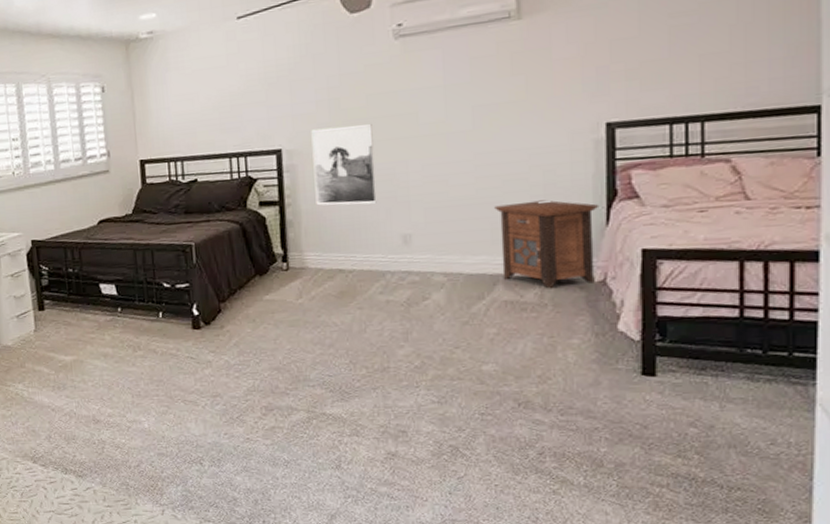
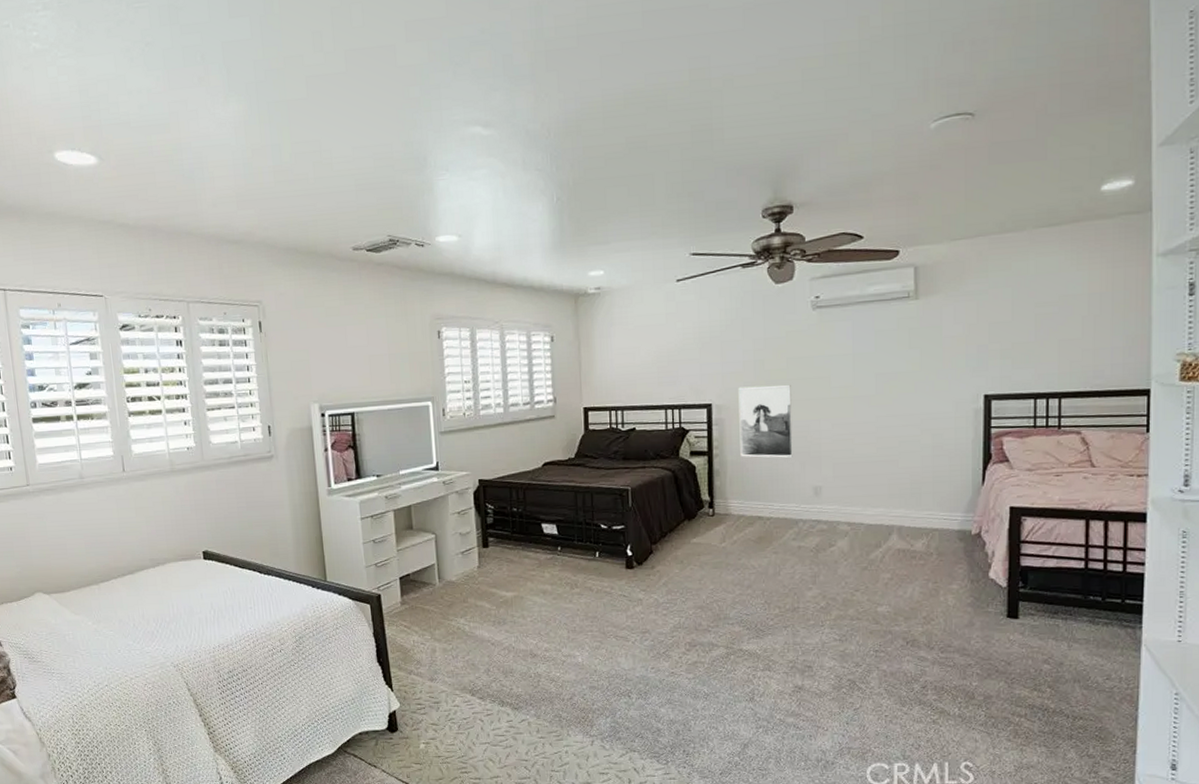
nightstand: present [494,200,600,289] -> none [892,460,977,540]

